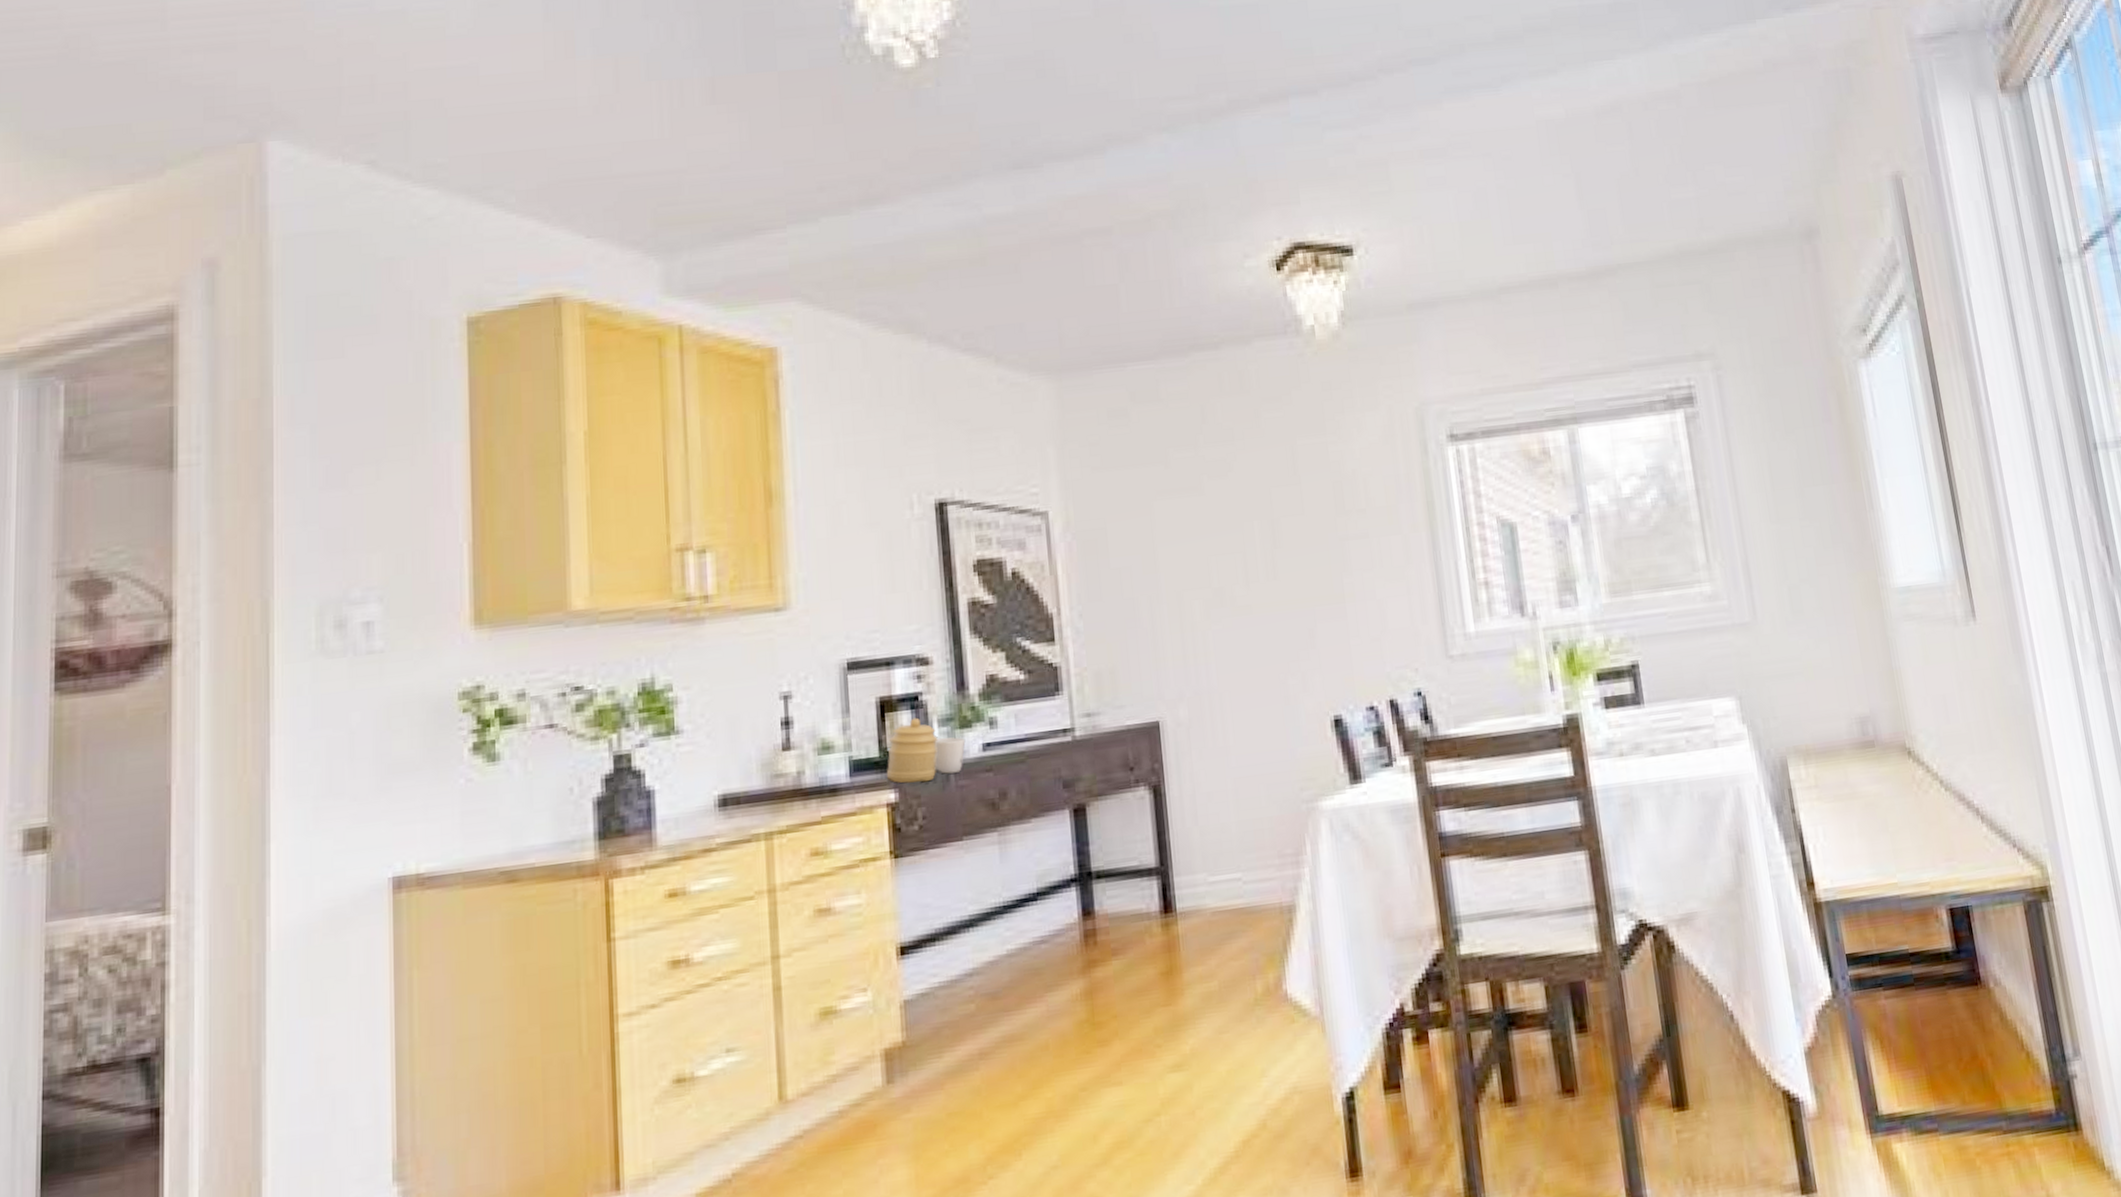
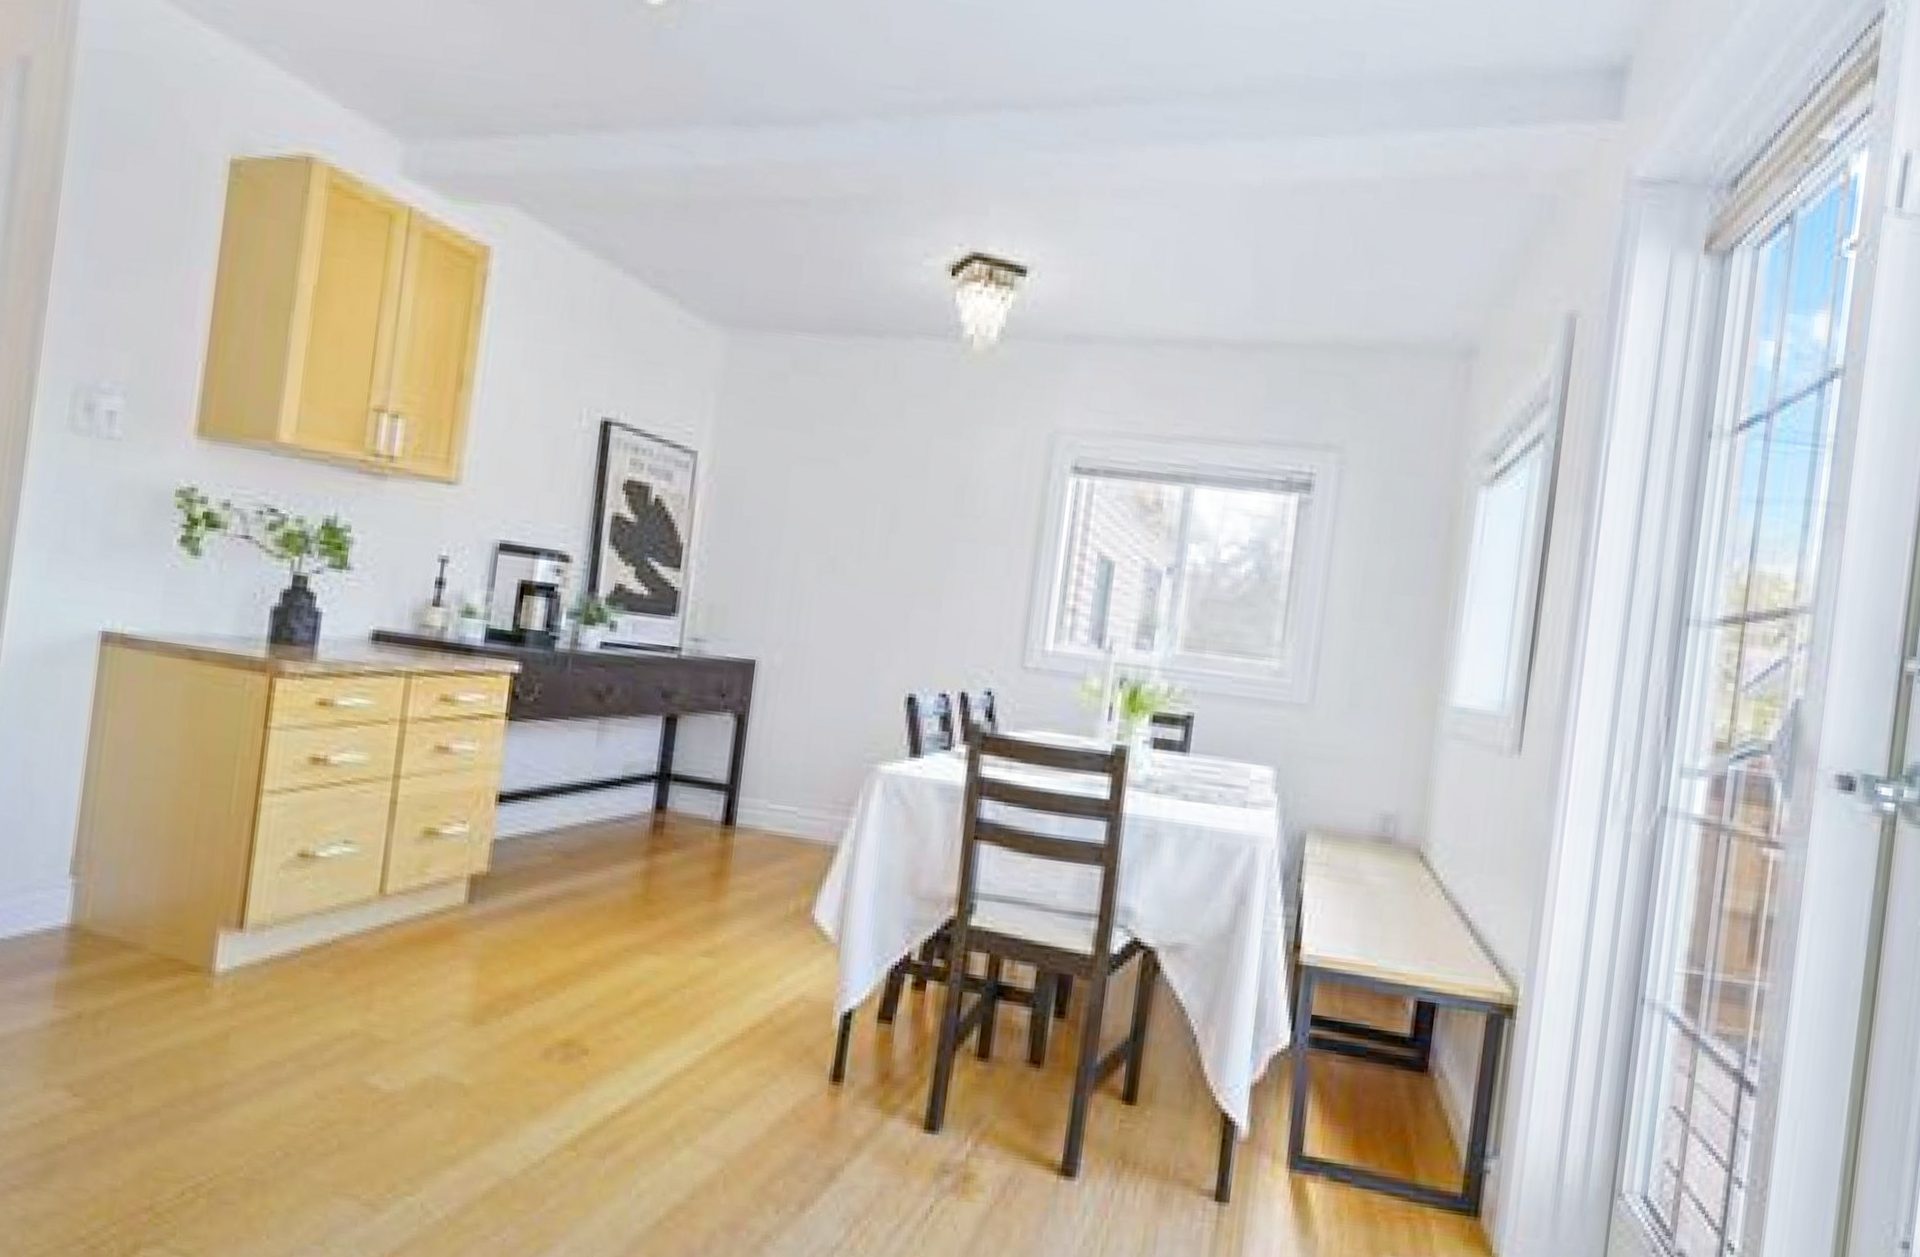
jar: present [886,717,938,784] -> none [514,605,564,663]
mug: present [934,737,966,774] -> none [556,627,587,661]

